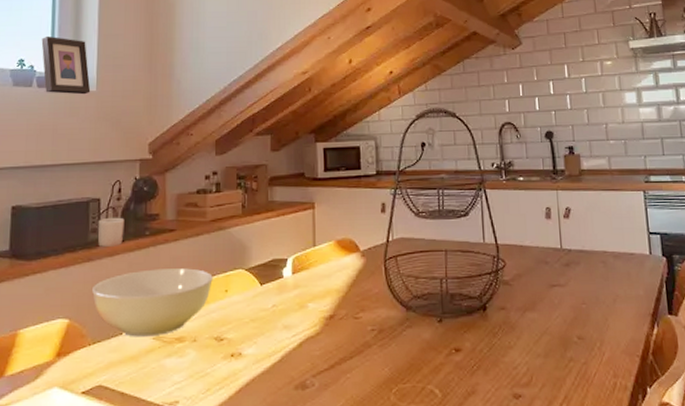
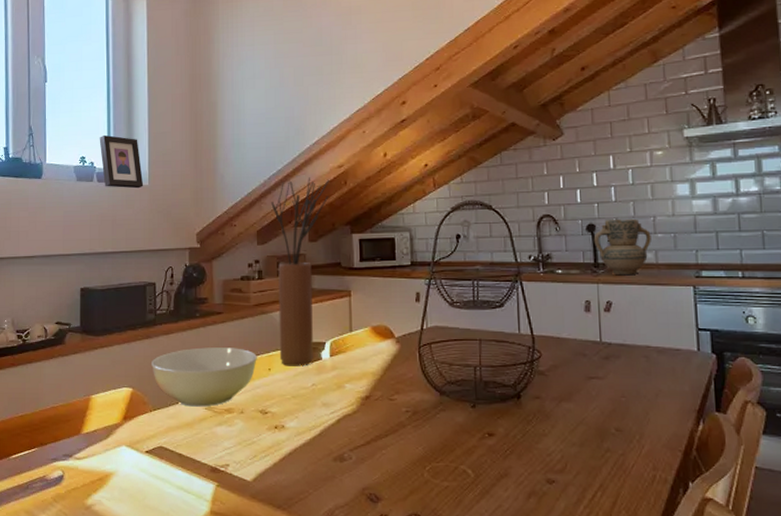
mug: present [97,217,125,248] -> none [154,300,177,327]
vase: none [231,84,294,287] -> present [271,177,330,366]
ceramic jug: none [552,127,605,181] -> present [593,219,651,274]

